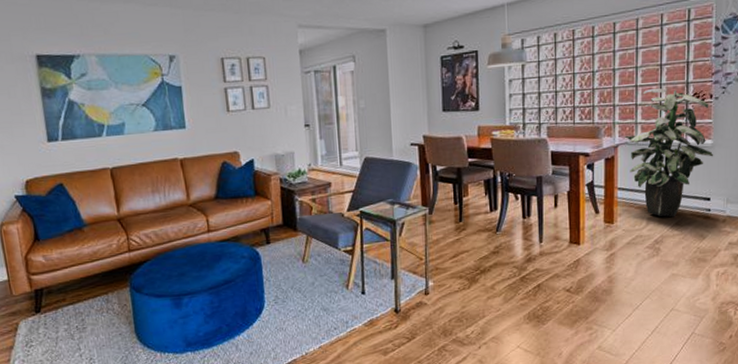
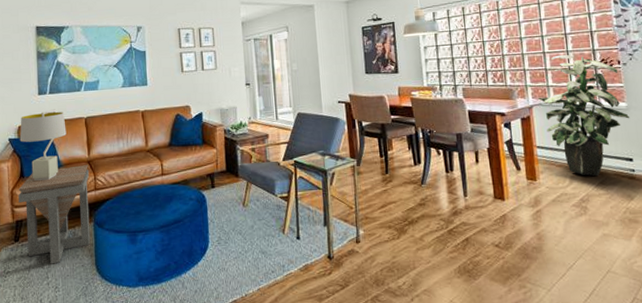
table lamp: none [27,159,89,244] -> present [19,109,67,181]
side table: none [33,223,128,335] -> present [18,165,91,264]

